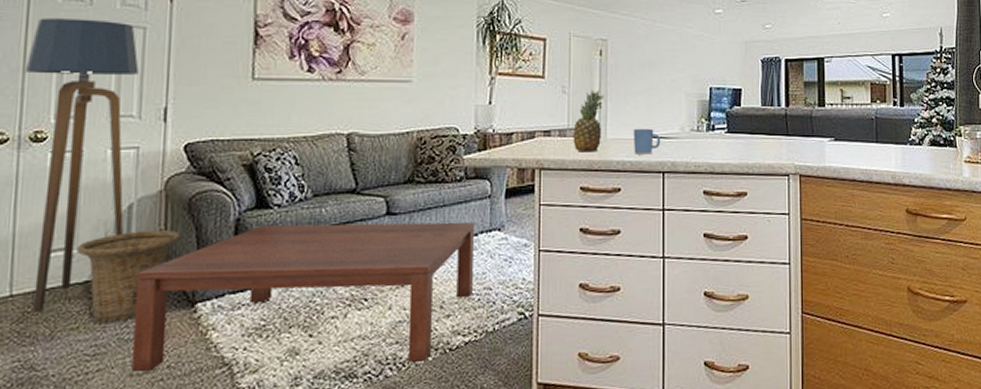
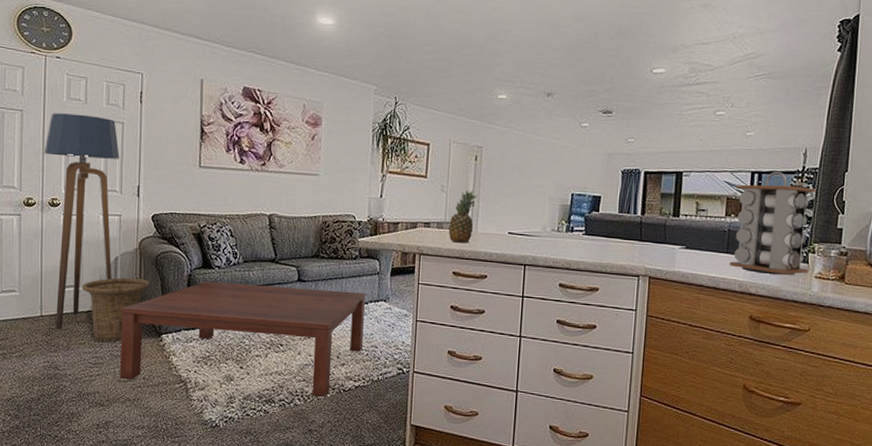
mug: present [633,128,661,155] -> none [500,225,525,249]
spice rack: none [879,53,958,162] -> present [729,172,816,275]

